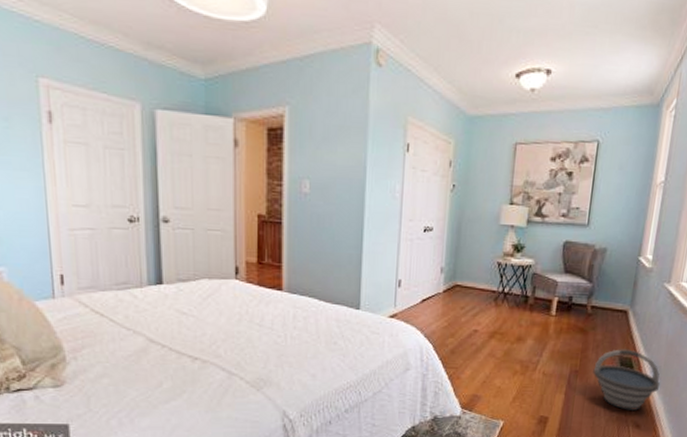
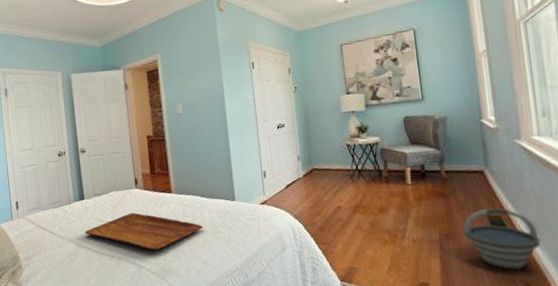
tray: none [160,308,317,357] -> present [84,212,204,251]

